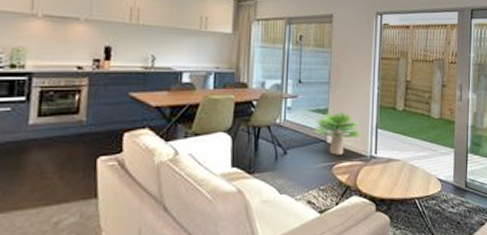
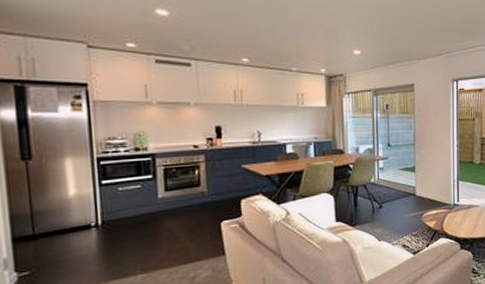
potted plant: present [314,112,362,155] -> none [404,168,445,206]

